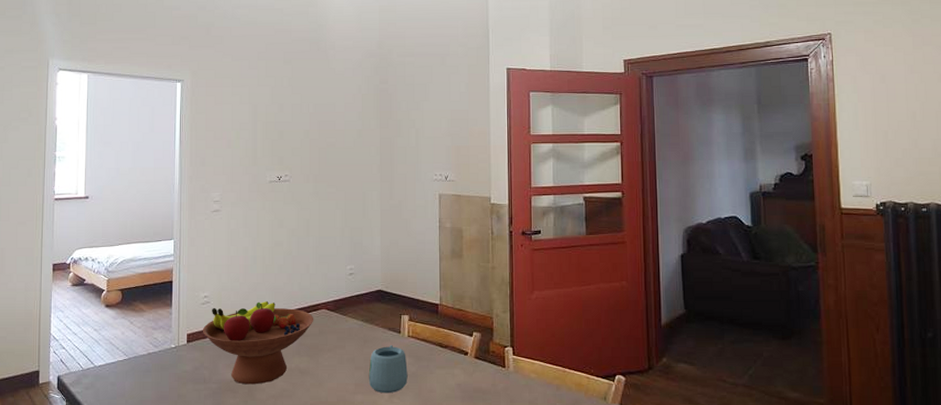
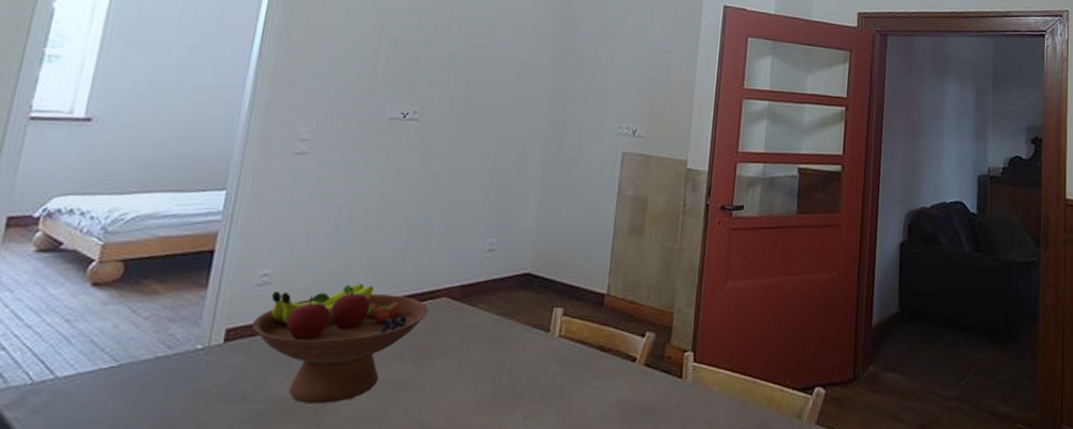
mug: present [368,345,408,394] -> none [496,348,554,414]

